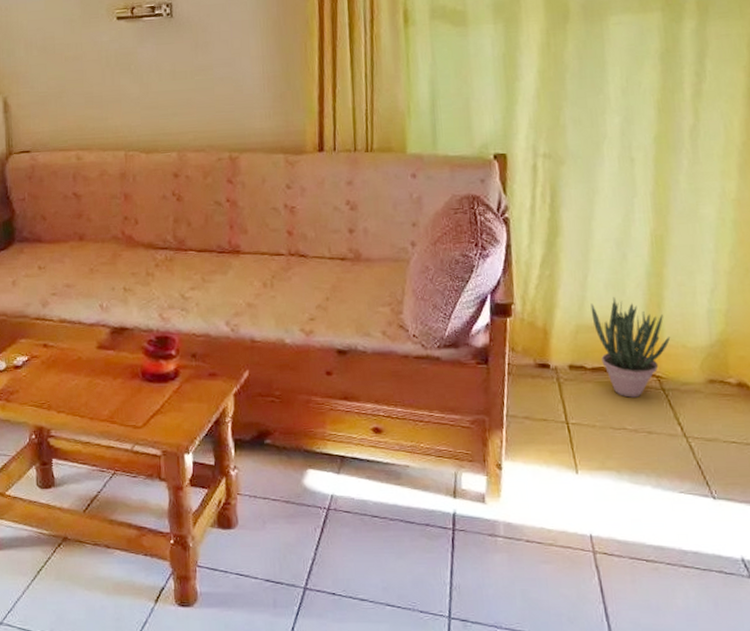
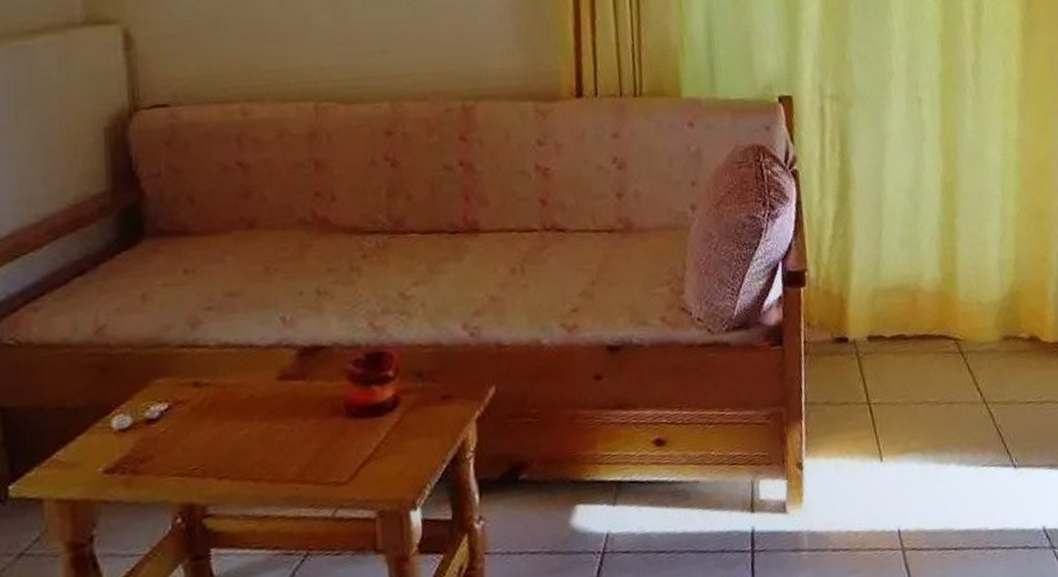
potted plant: present [590,297,671,398] -> none [886,254,966,367]

